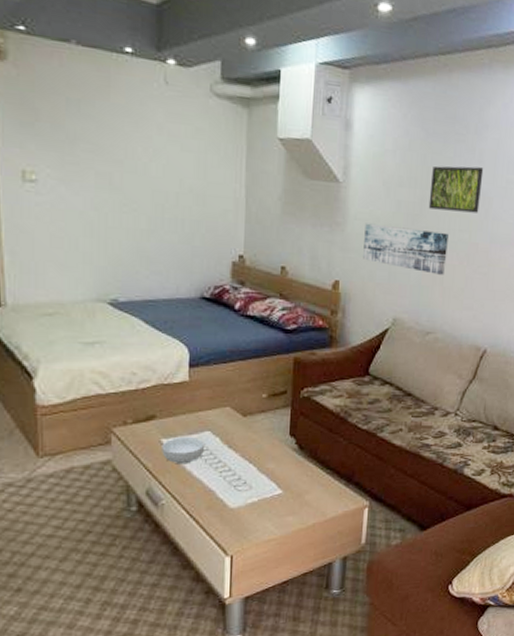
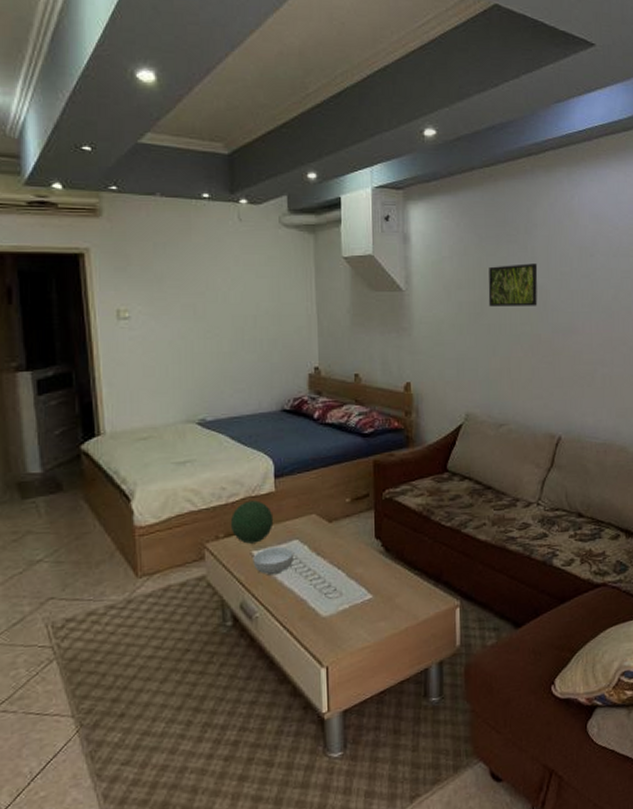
decorative orb: none [139,388,186,431] -> present [230,500,274,544]
wall art: present [363,223,449,275] -> none [430,325,512,368]

